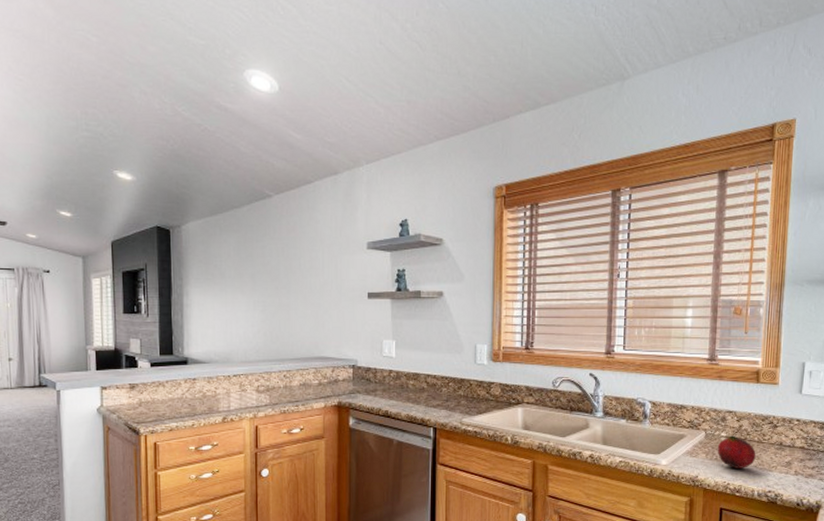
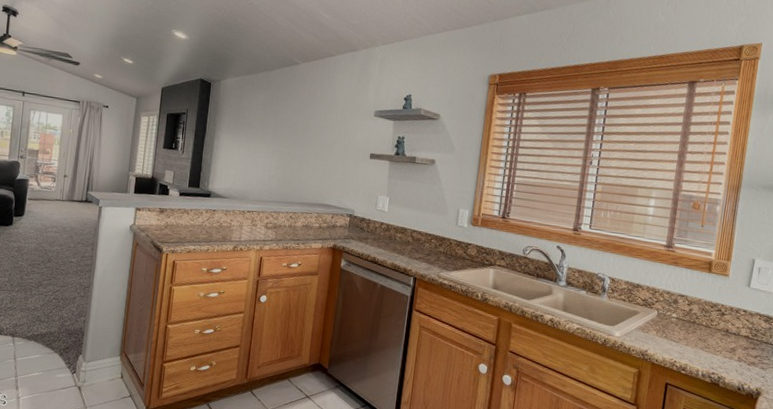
fruit: present [717,435,756,469] -> none [667,317,703,349]

